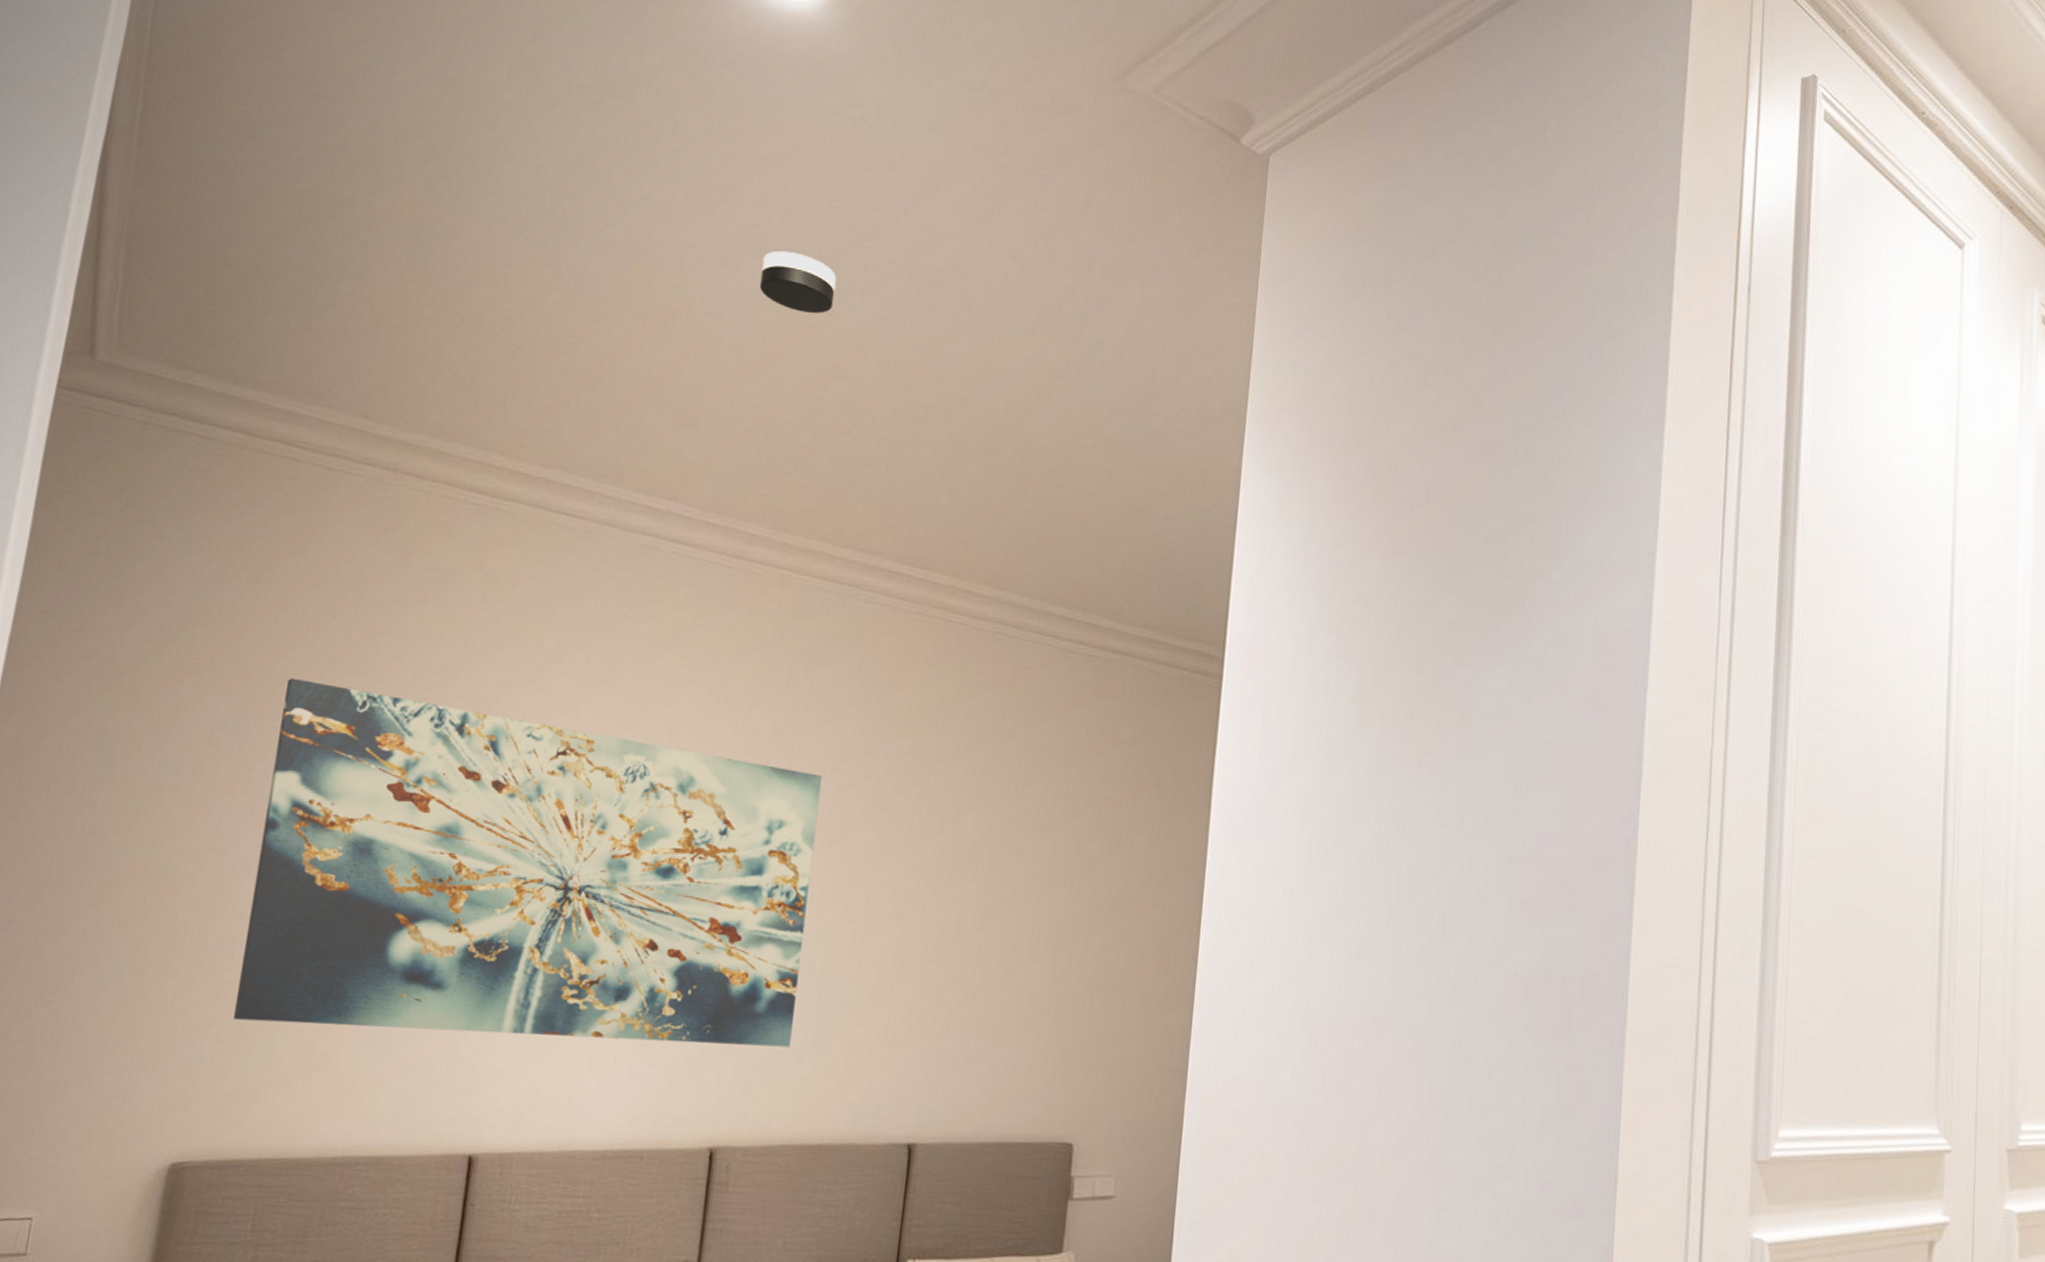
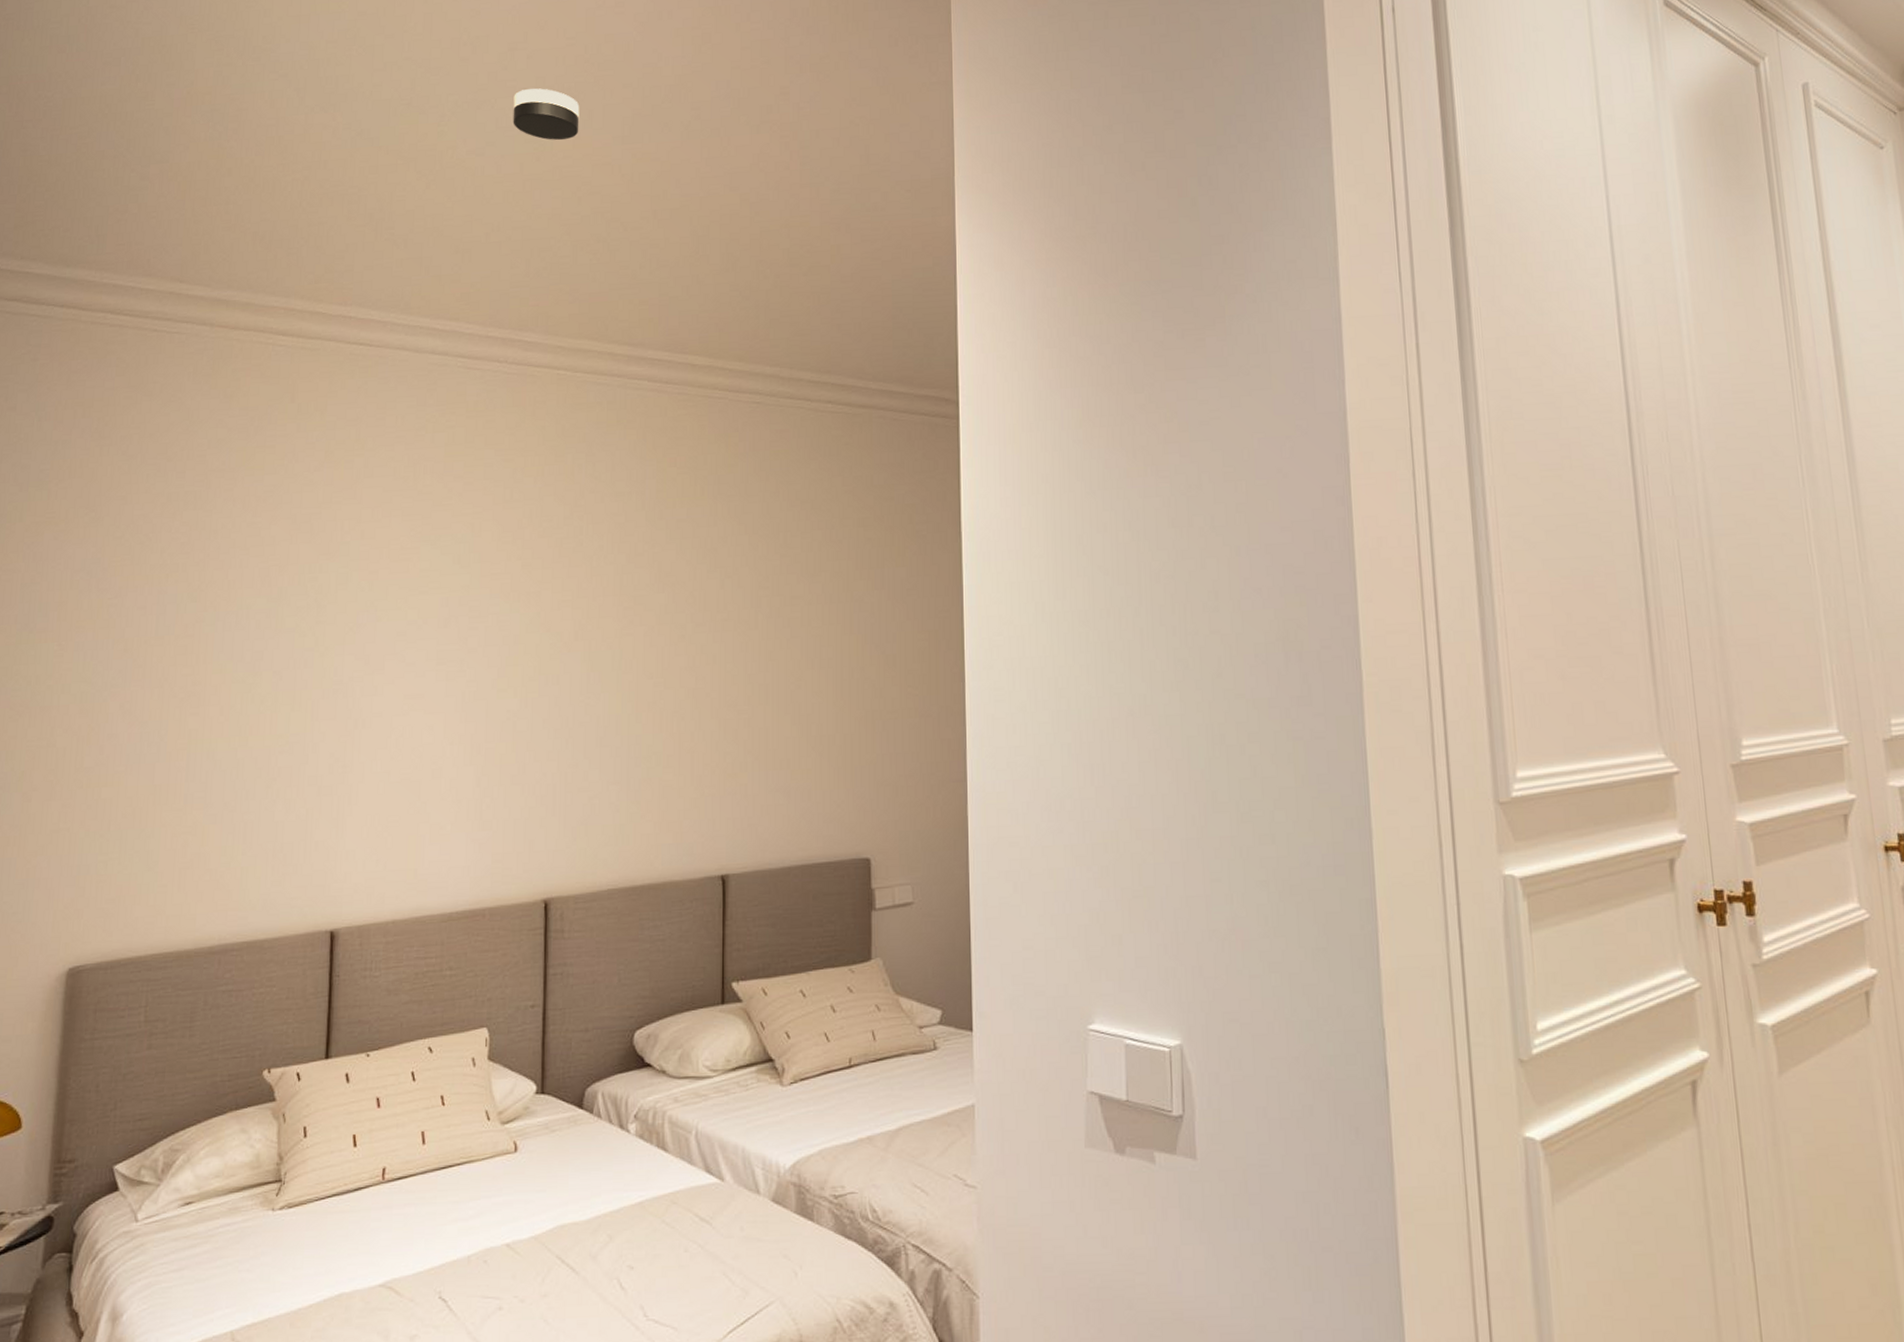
wall art: present [233,678,823,1048] -> none [112,519,611,831]

